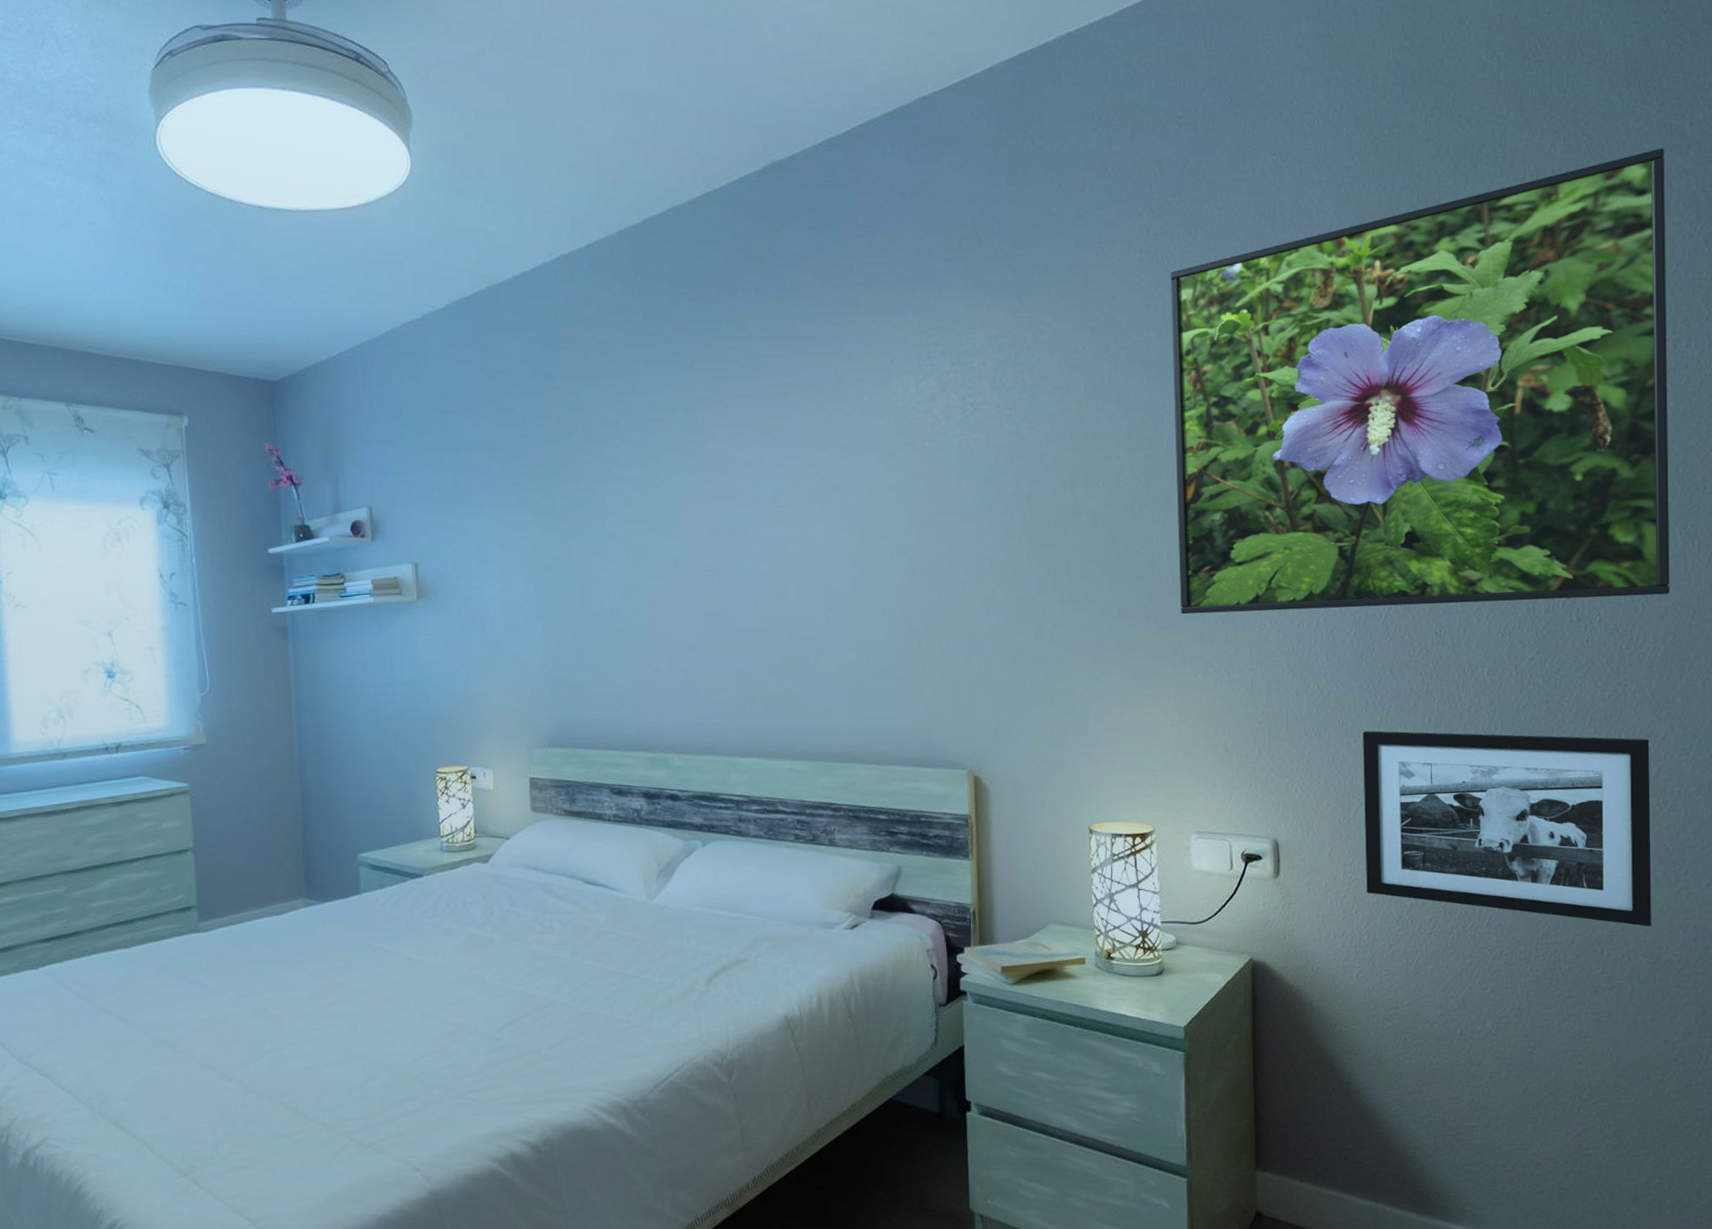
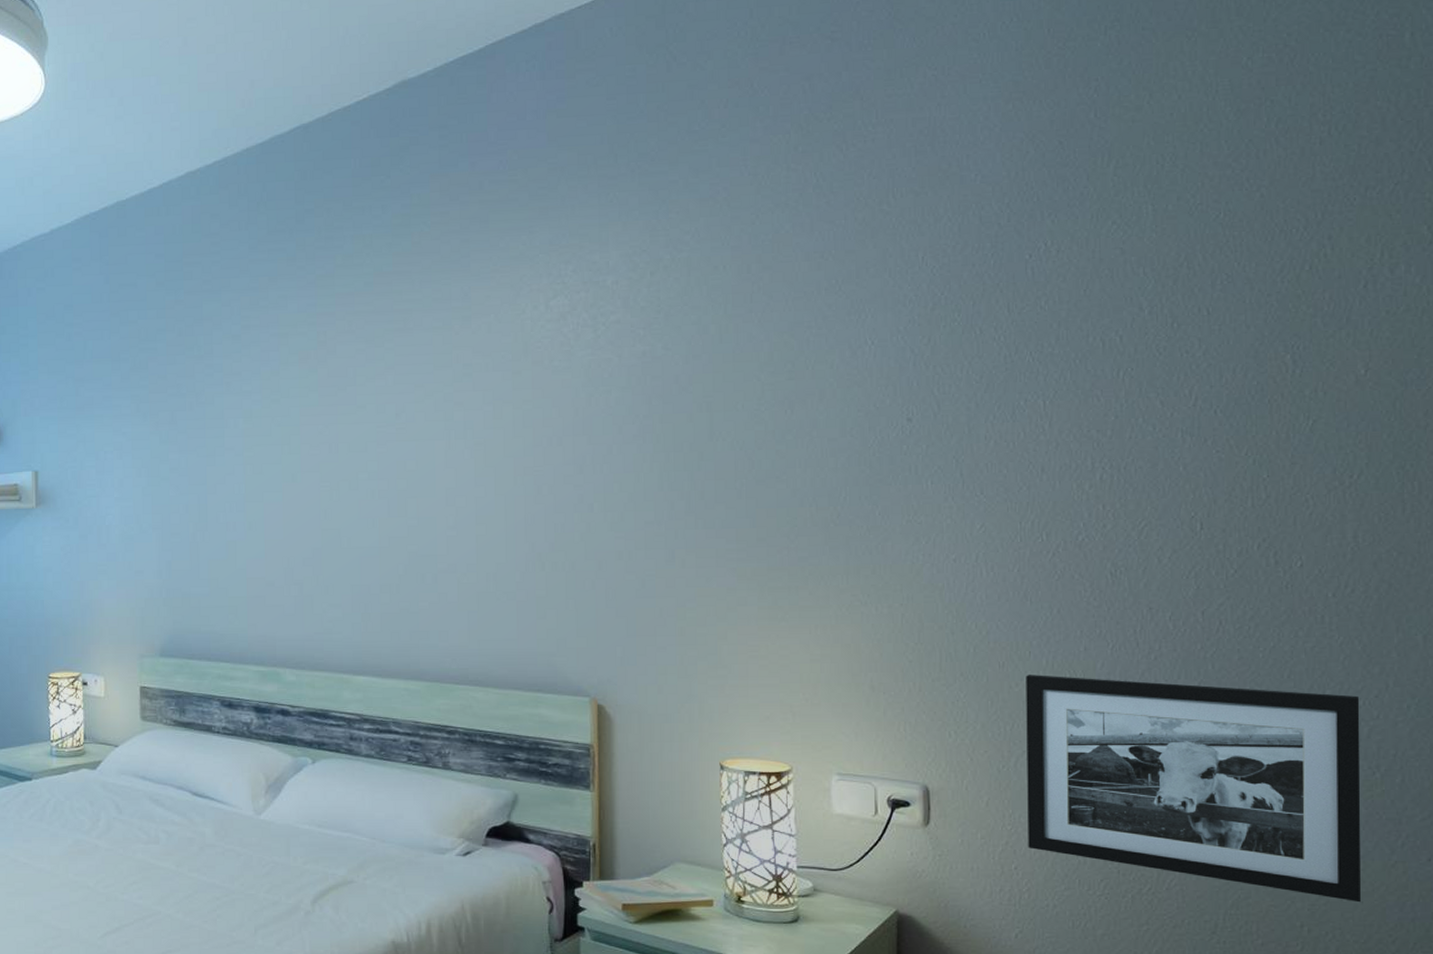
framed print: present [1170,148,1670,615] -> none [819,60,1385,545]

